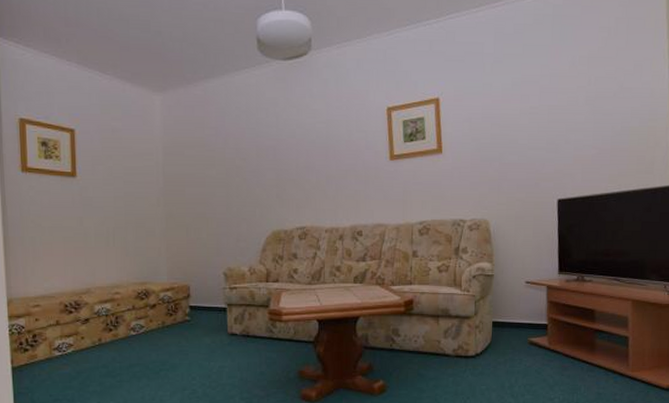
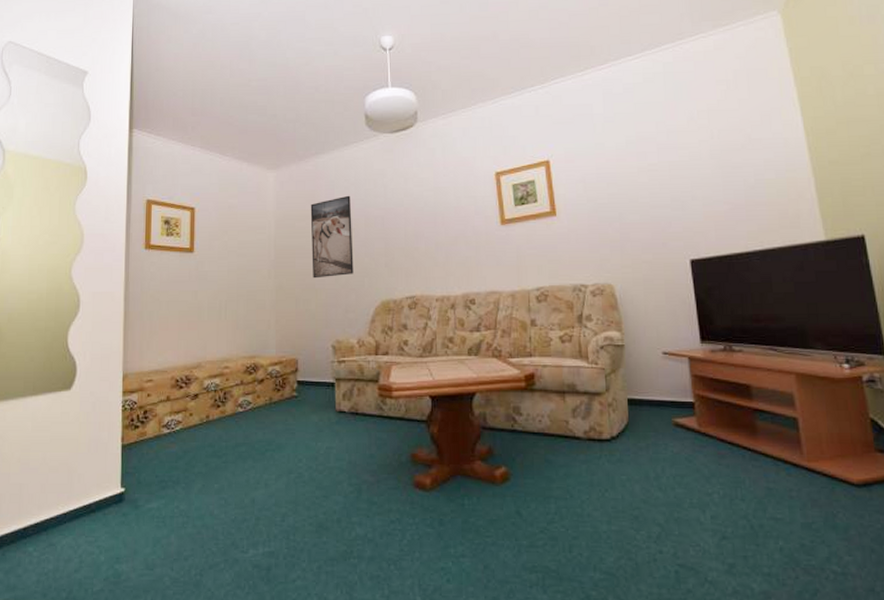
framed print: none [200,123,245,208] -> present [310,195,354,279]

